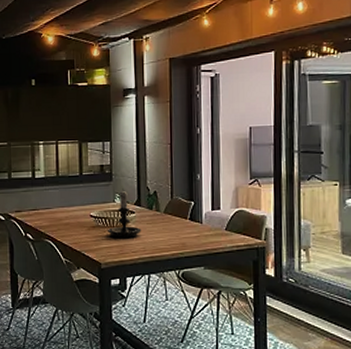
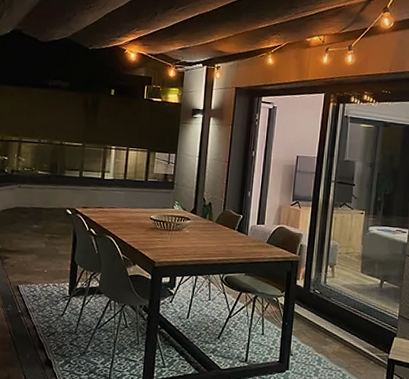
candle holder: present [107,189,142,238] -> none [163,197,194,241]

